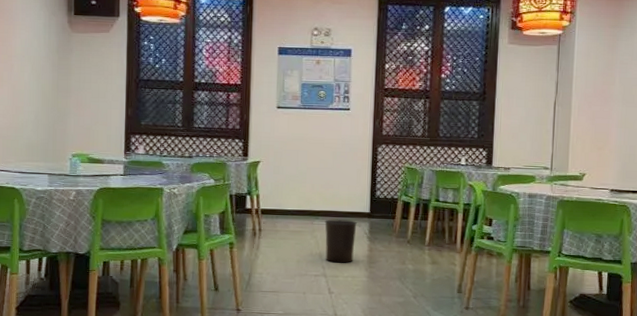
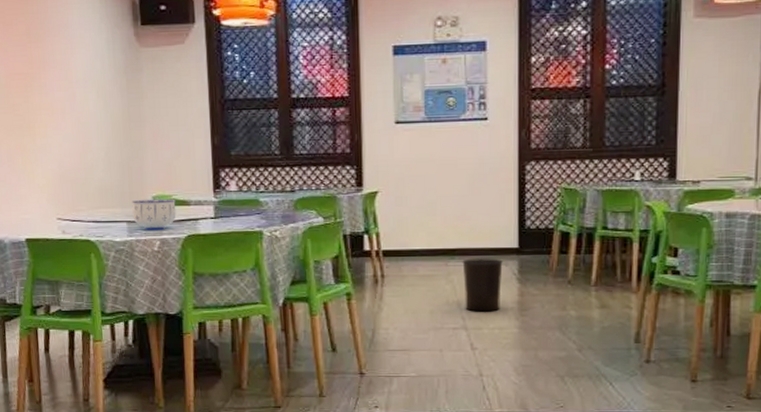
bowl: none [54,156,92,183] -> present [132,198,176,231]

